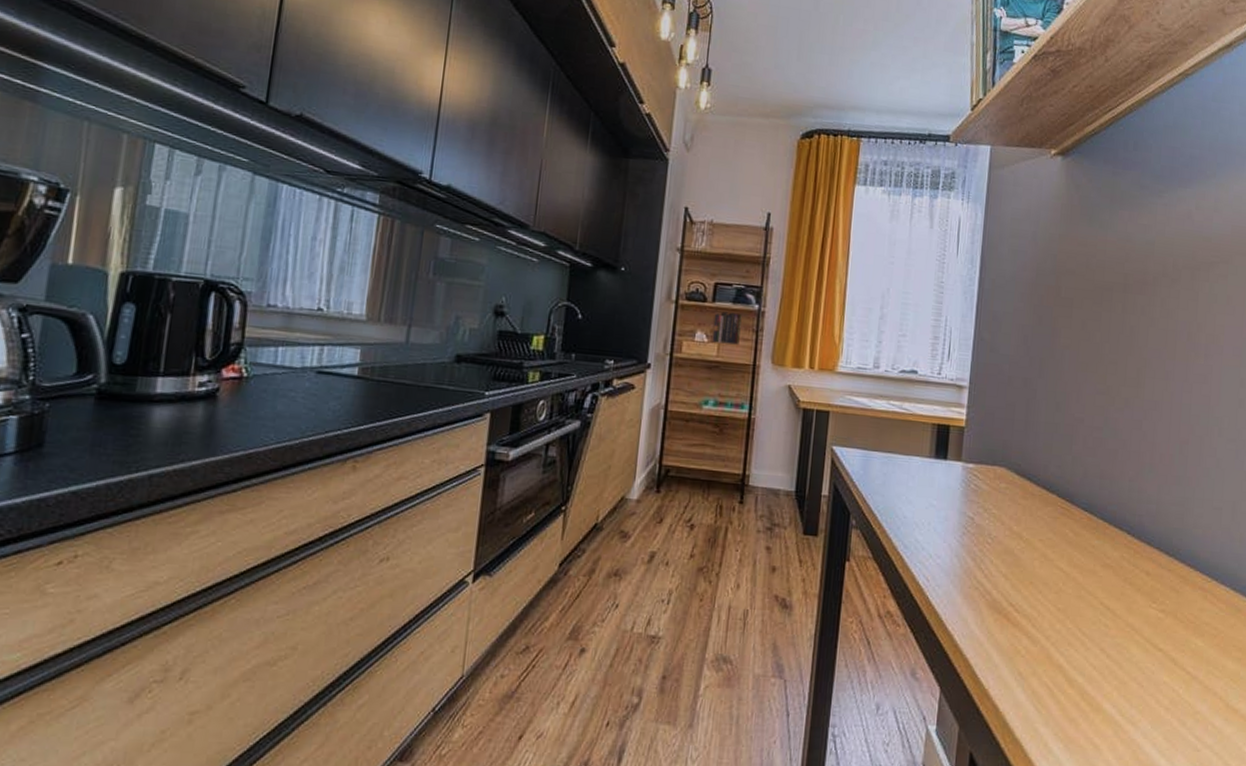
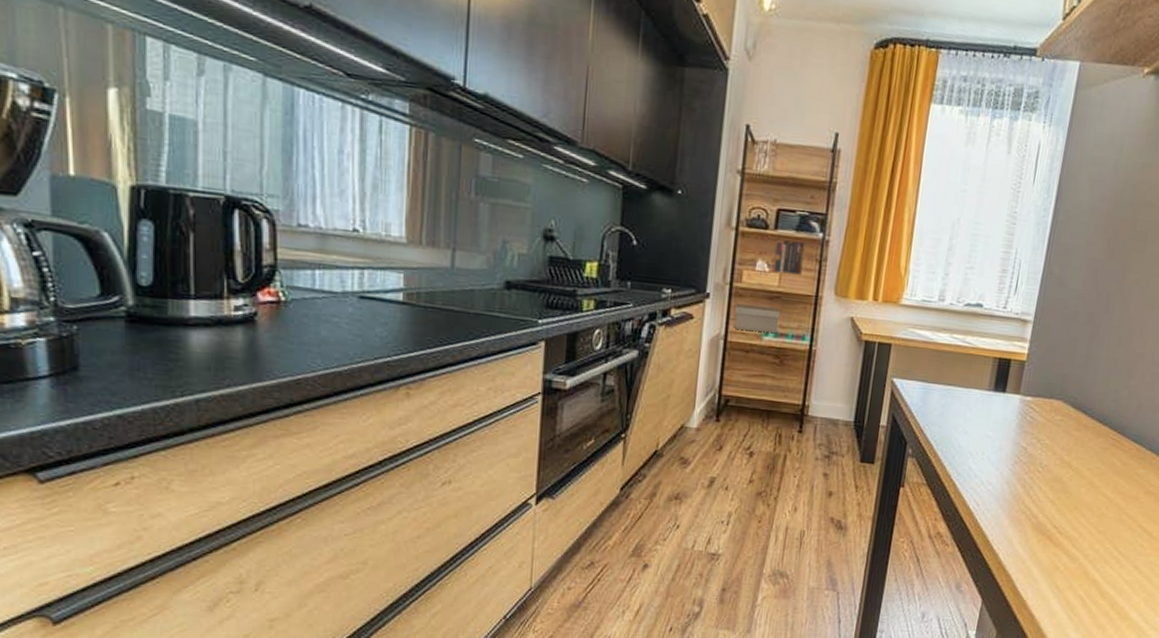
decorative box: none [674,373,719,403] -> present [734,303,780,334]

